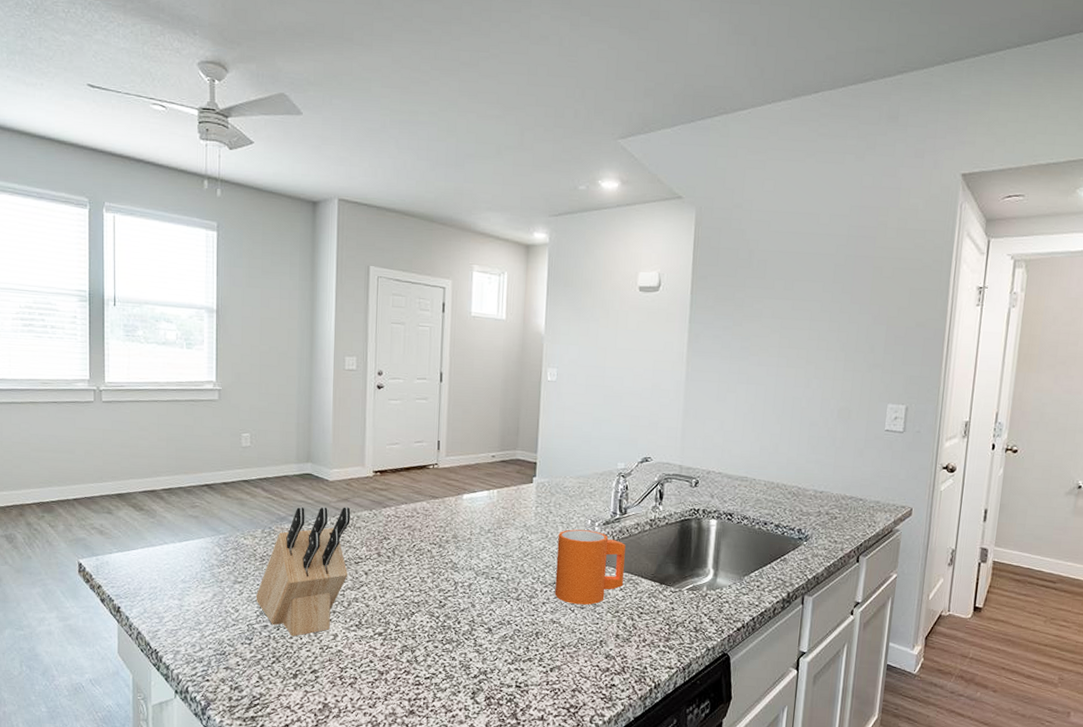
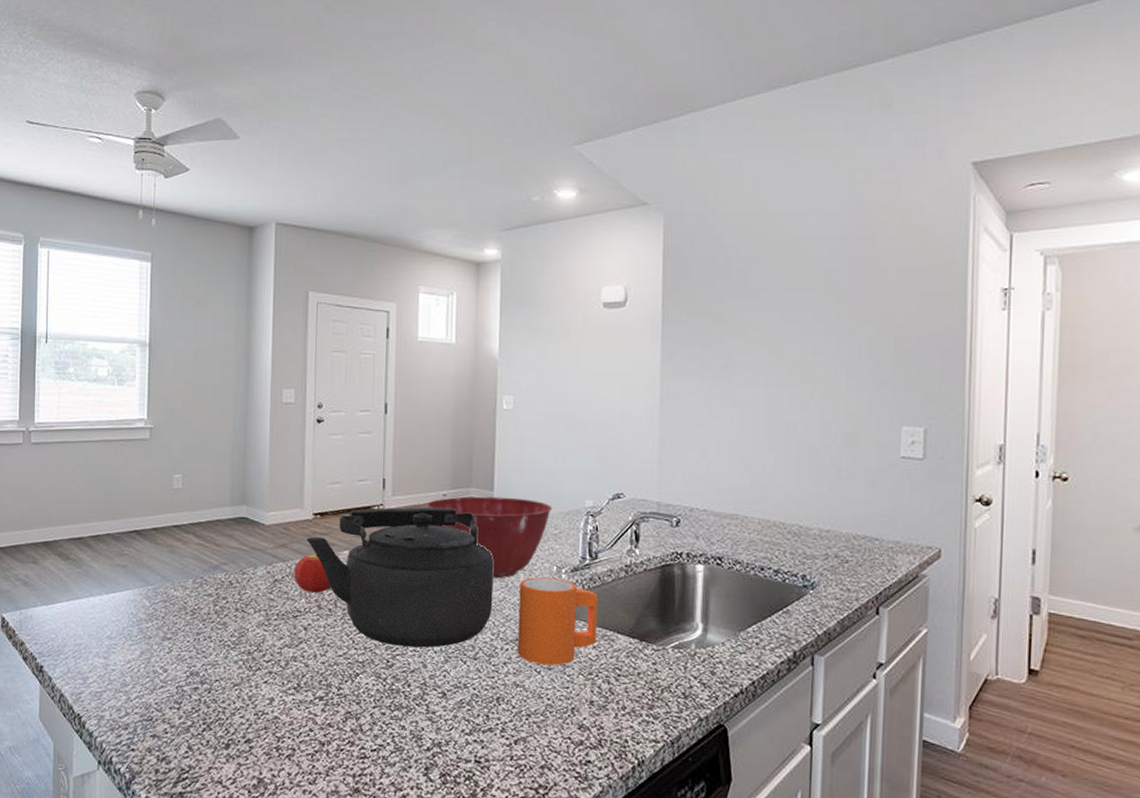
knife block: present [256,507,351,637] -> none [186,554,289,701]
fruit: none [356,507,390,542] -> present [294,554,331,593]
kettle: none [367,467,536,590] -> present [306,507,494,648]
mixing bowl: none [477,458,589,531] -> present [426,496,553,579]

